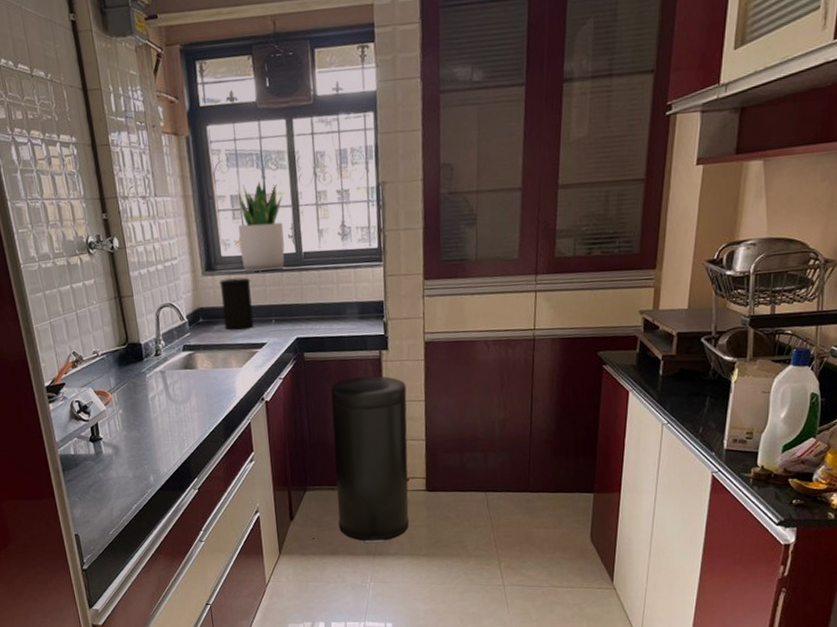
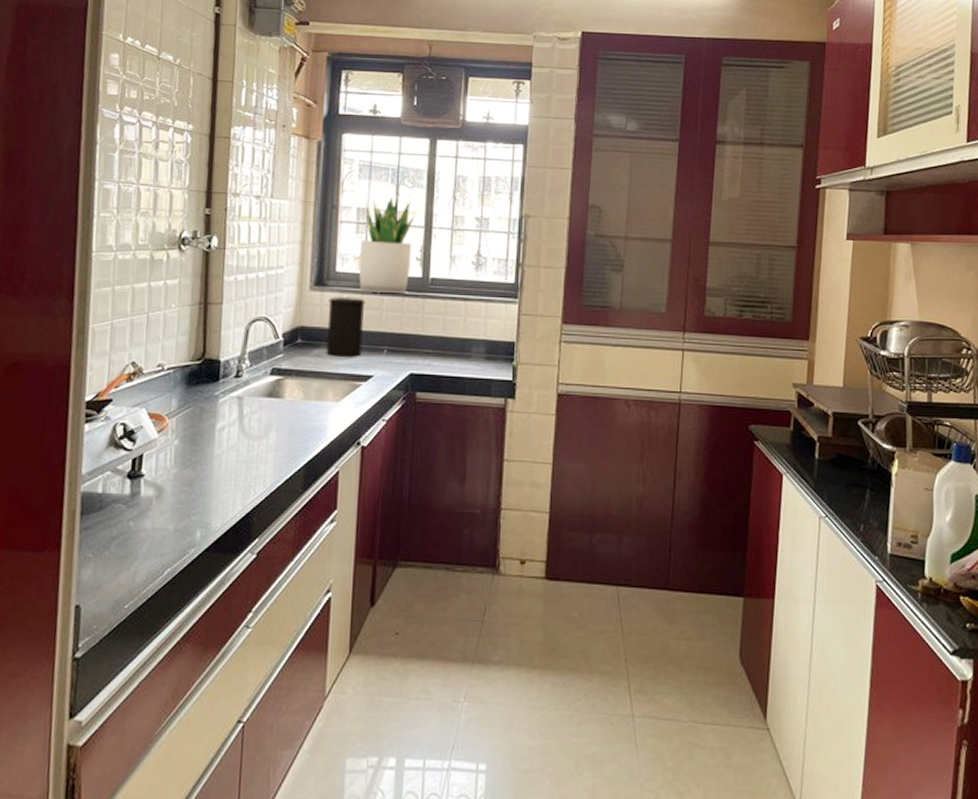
pedal bin: present [330,376,409,544] -> none [432,428,532,646]

